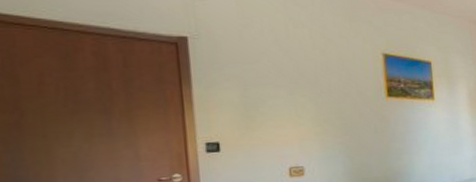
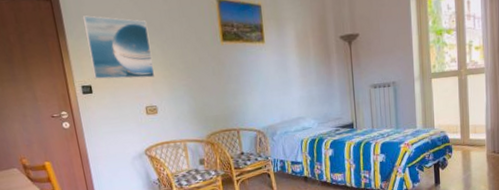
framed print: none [218,63,304,136] -> present [83,15,155,79]

